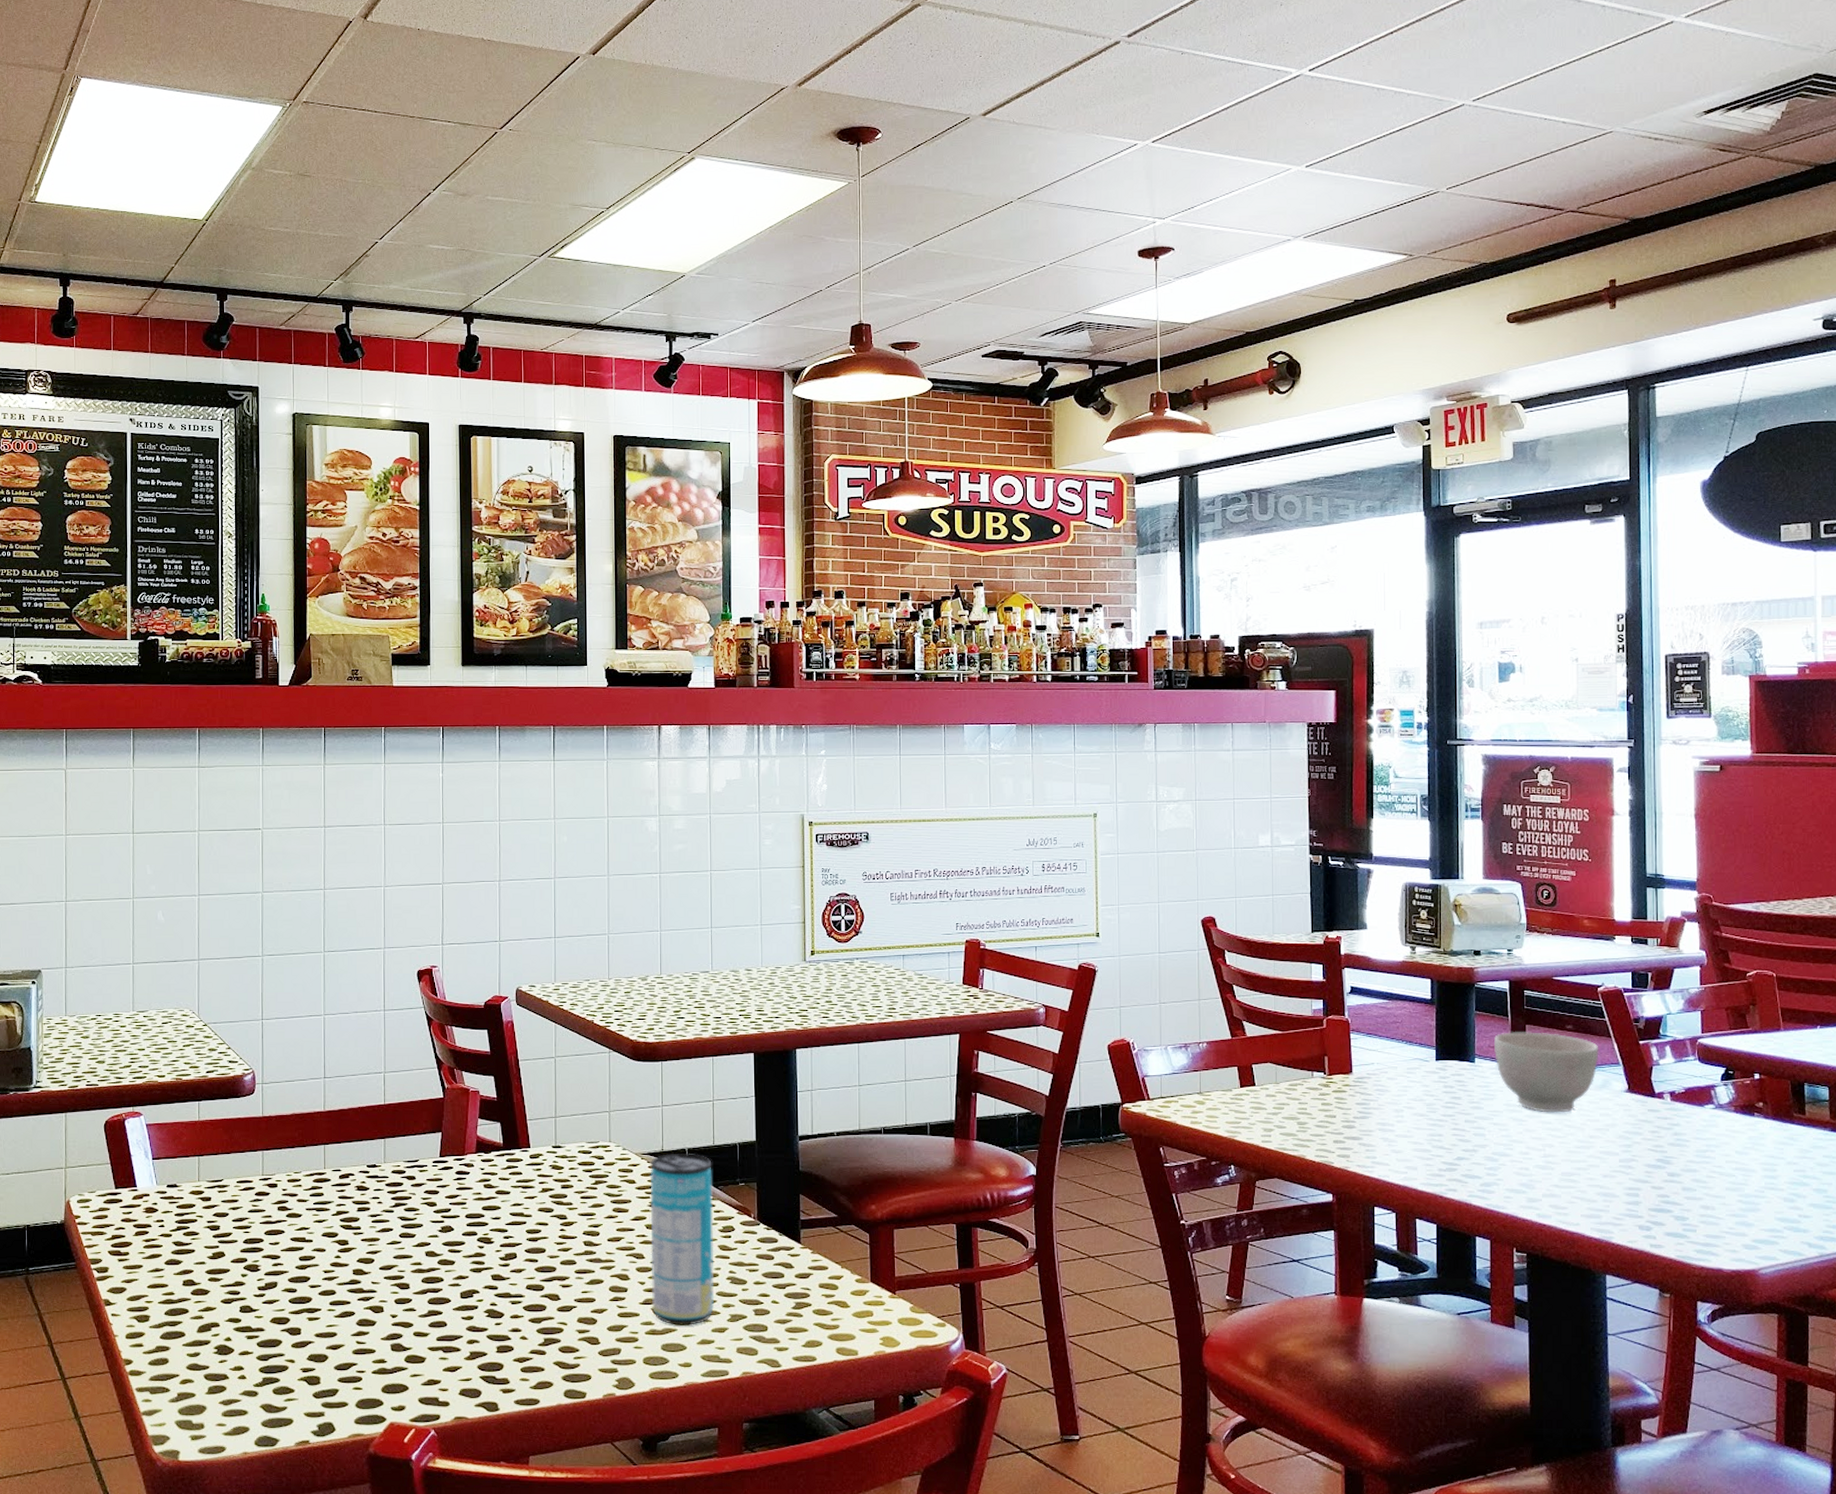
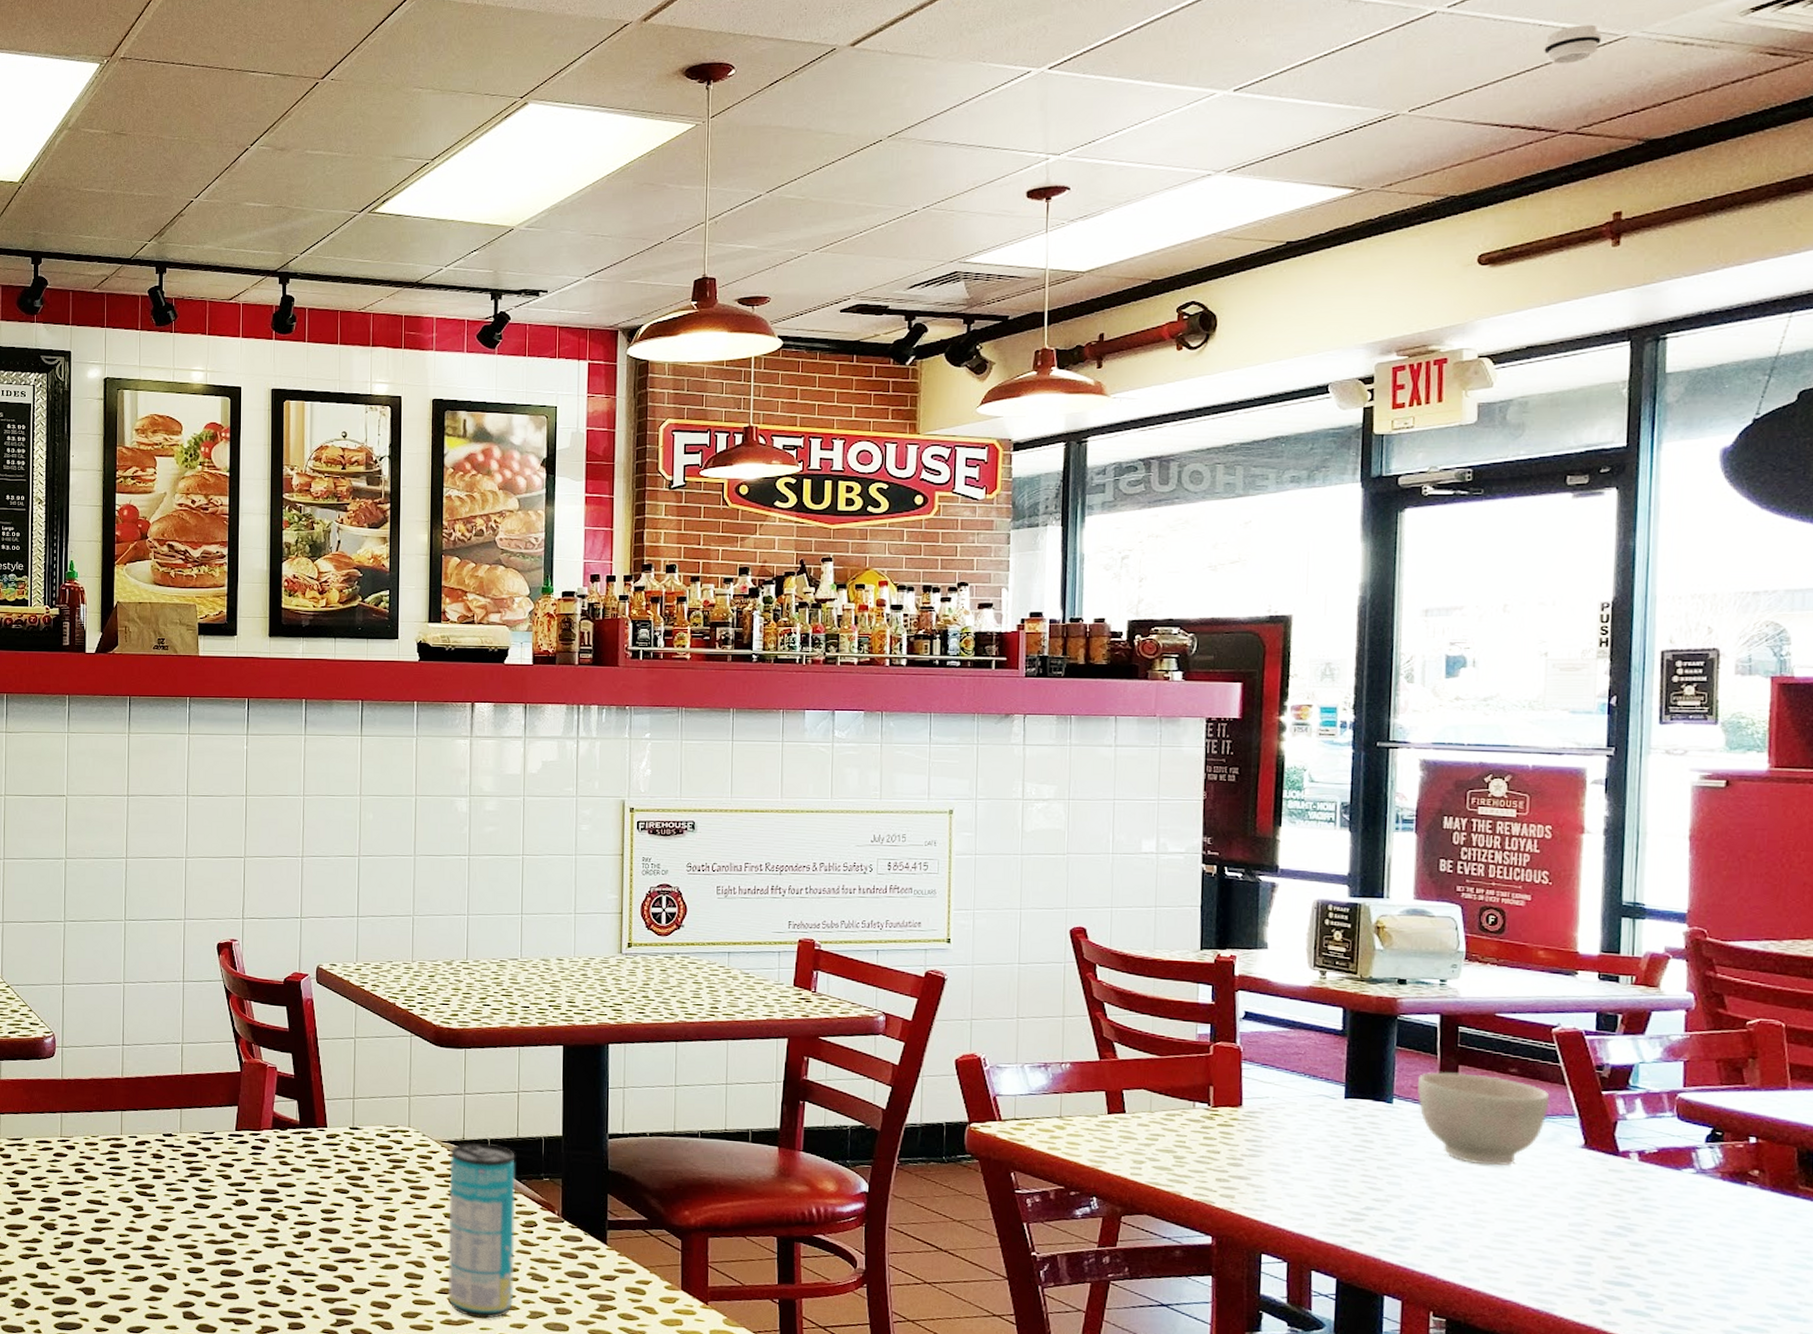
smoke detector: none [1549,120,1593,153] -> present [1544,24,1602,64]

